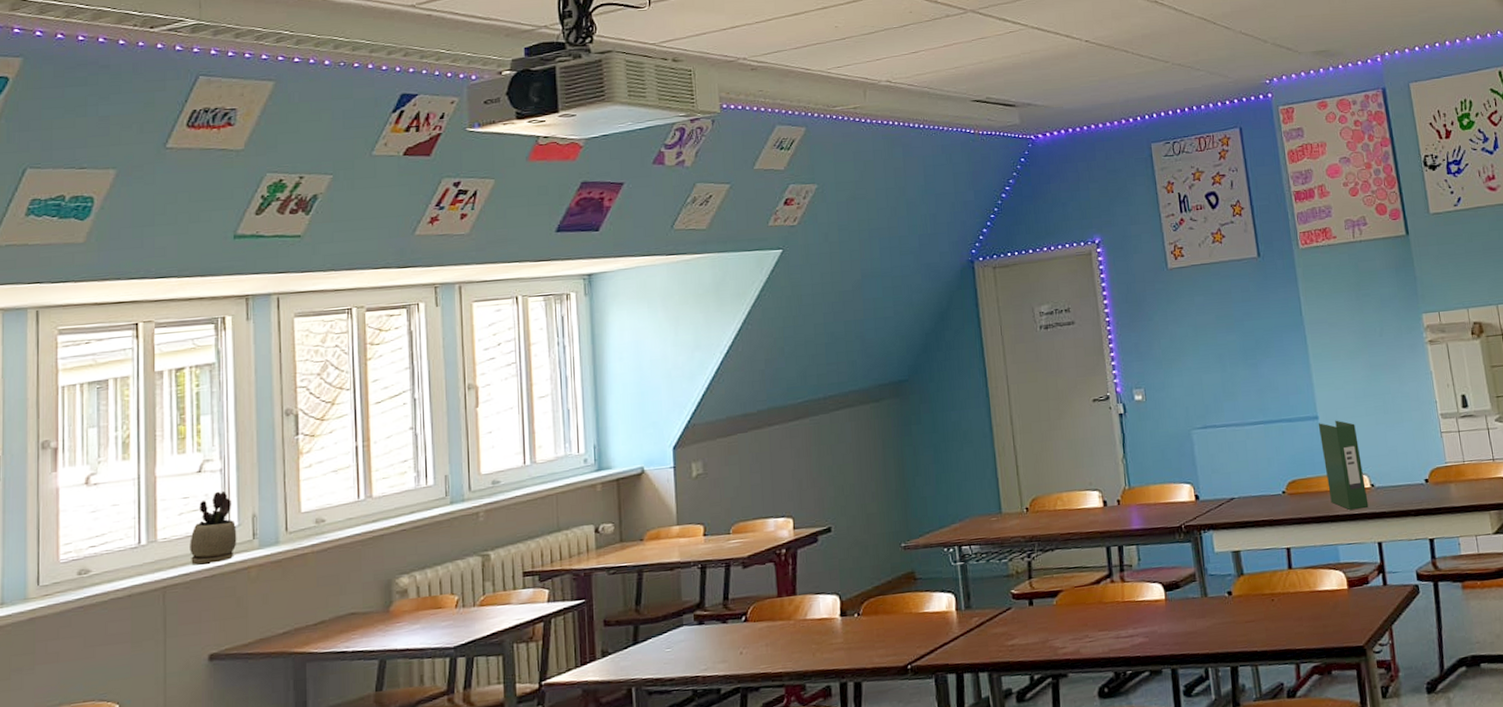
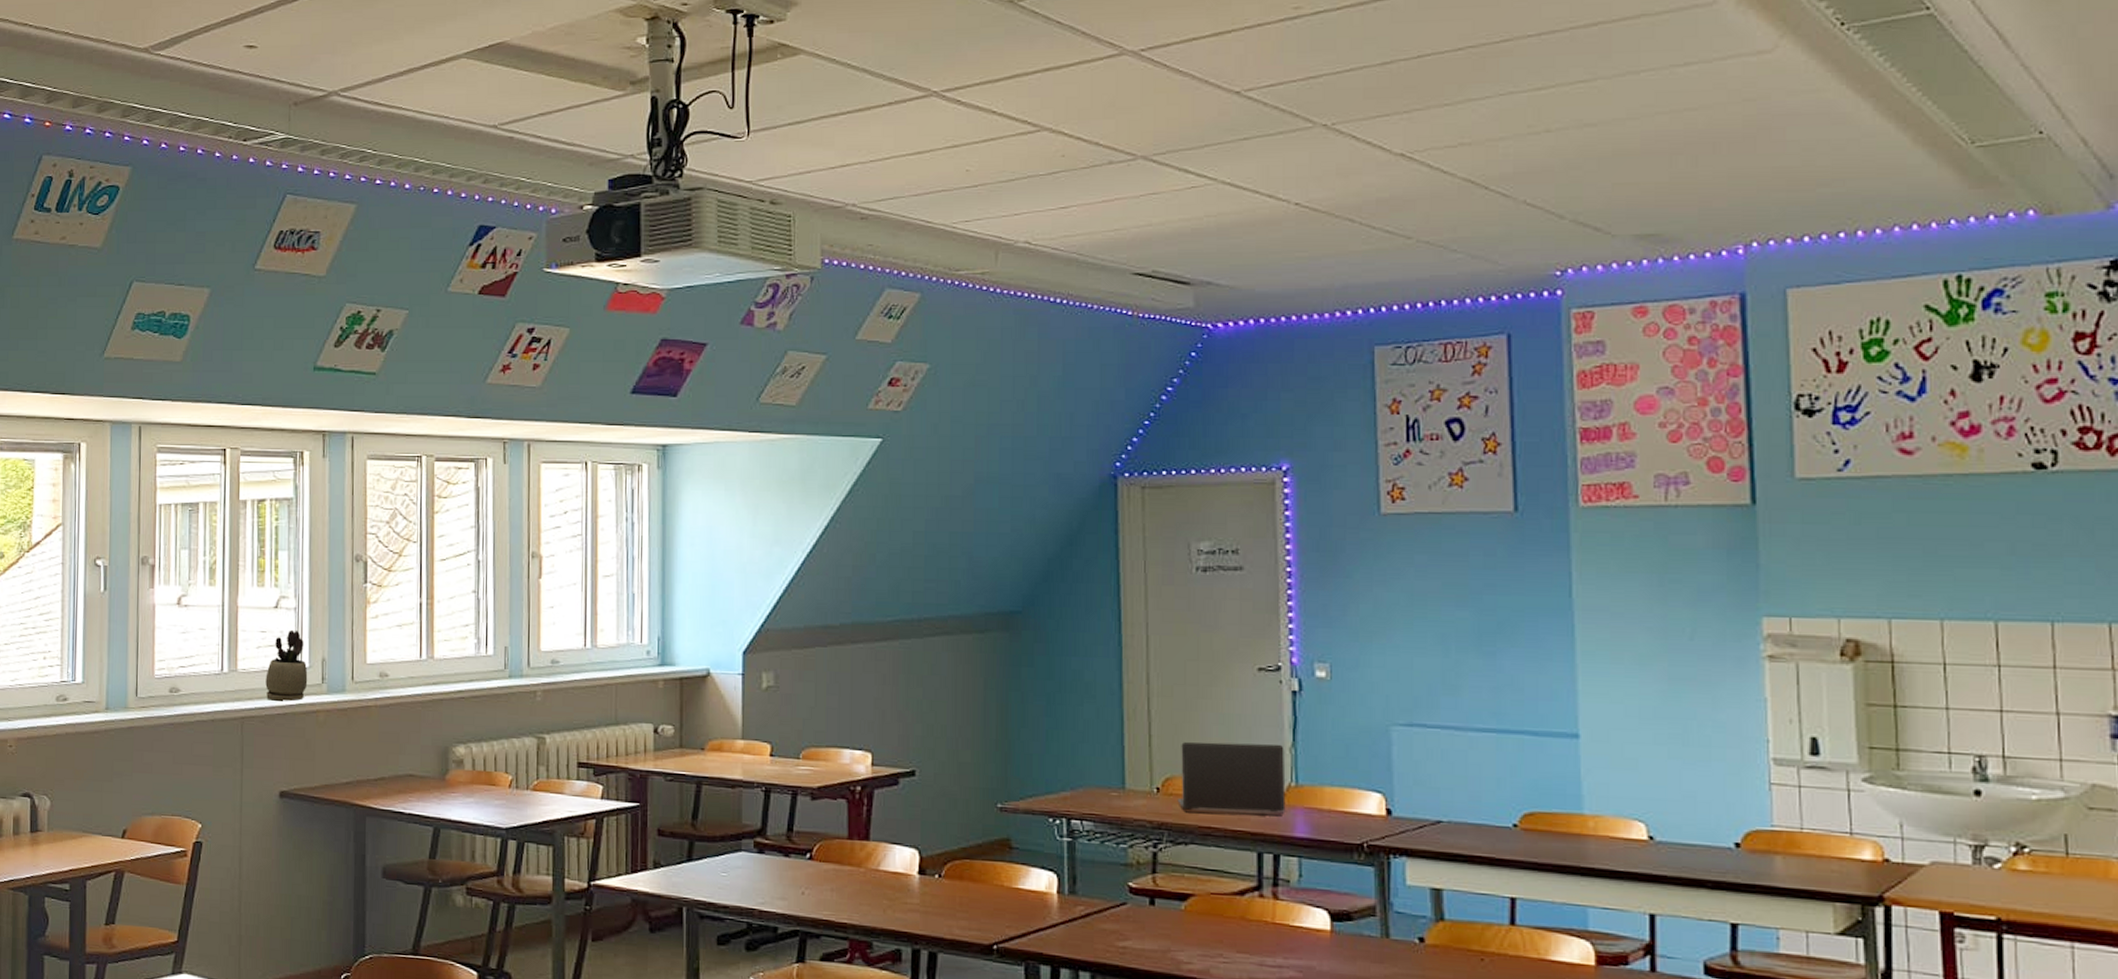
laptop computer: none [1041,457,1124,525] -> present [1177,741,1286,817]
binder: present [1318,420,1369,511] -> none [1577,743,1642,866]

